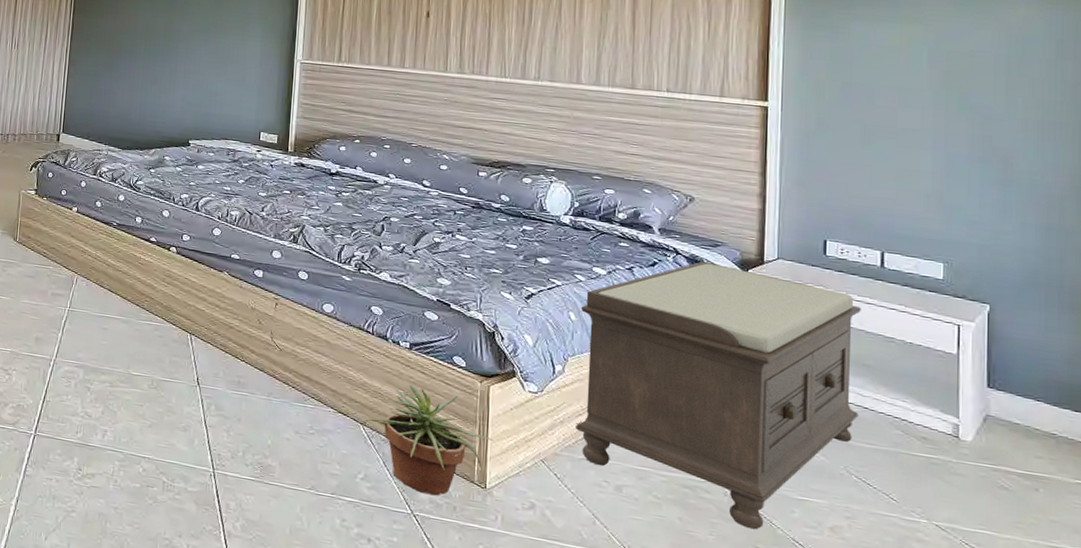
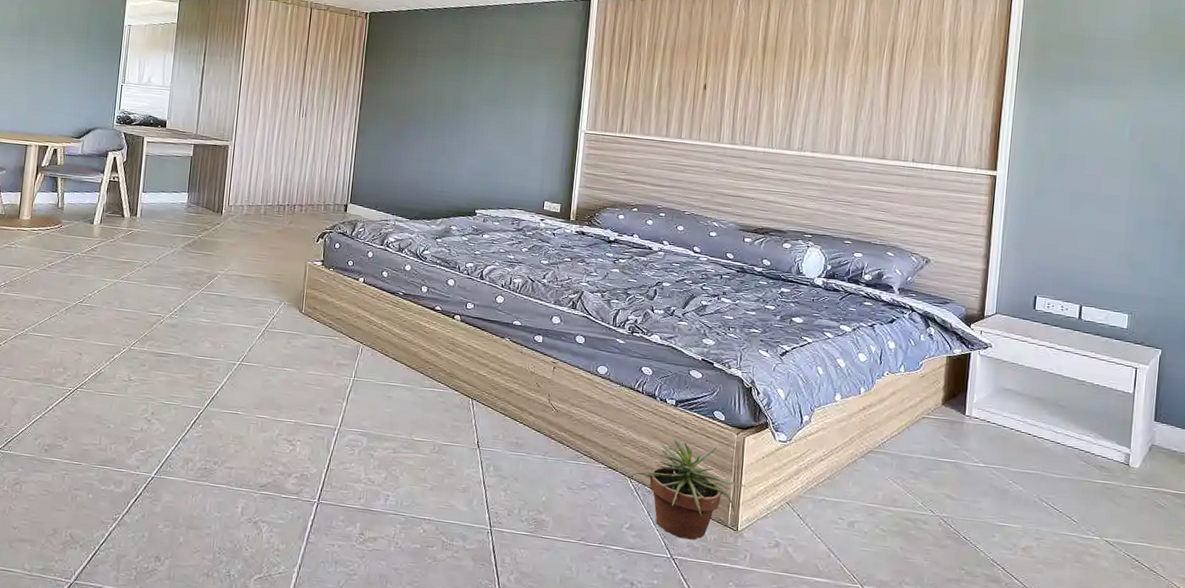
bench: present [576,261,861,530] -> none [818,317,1061,554]

